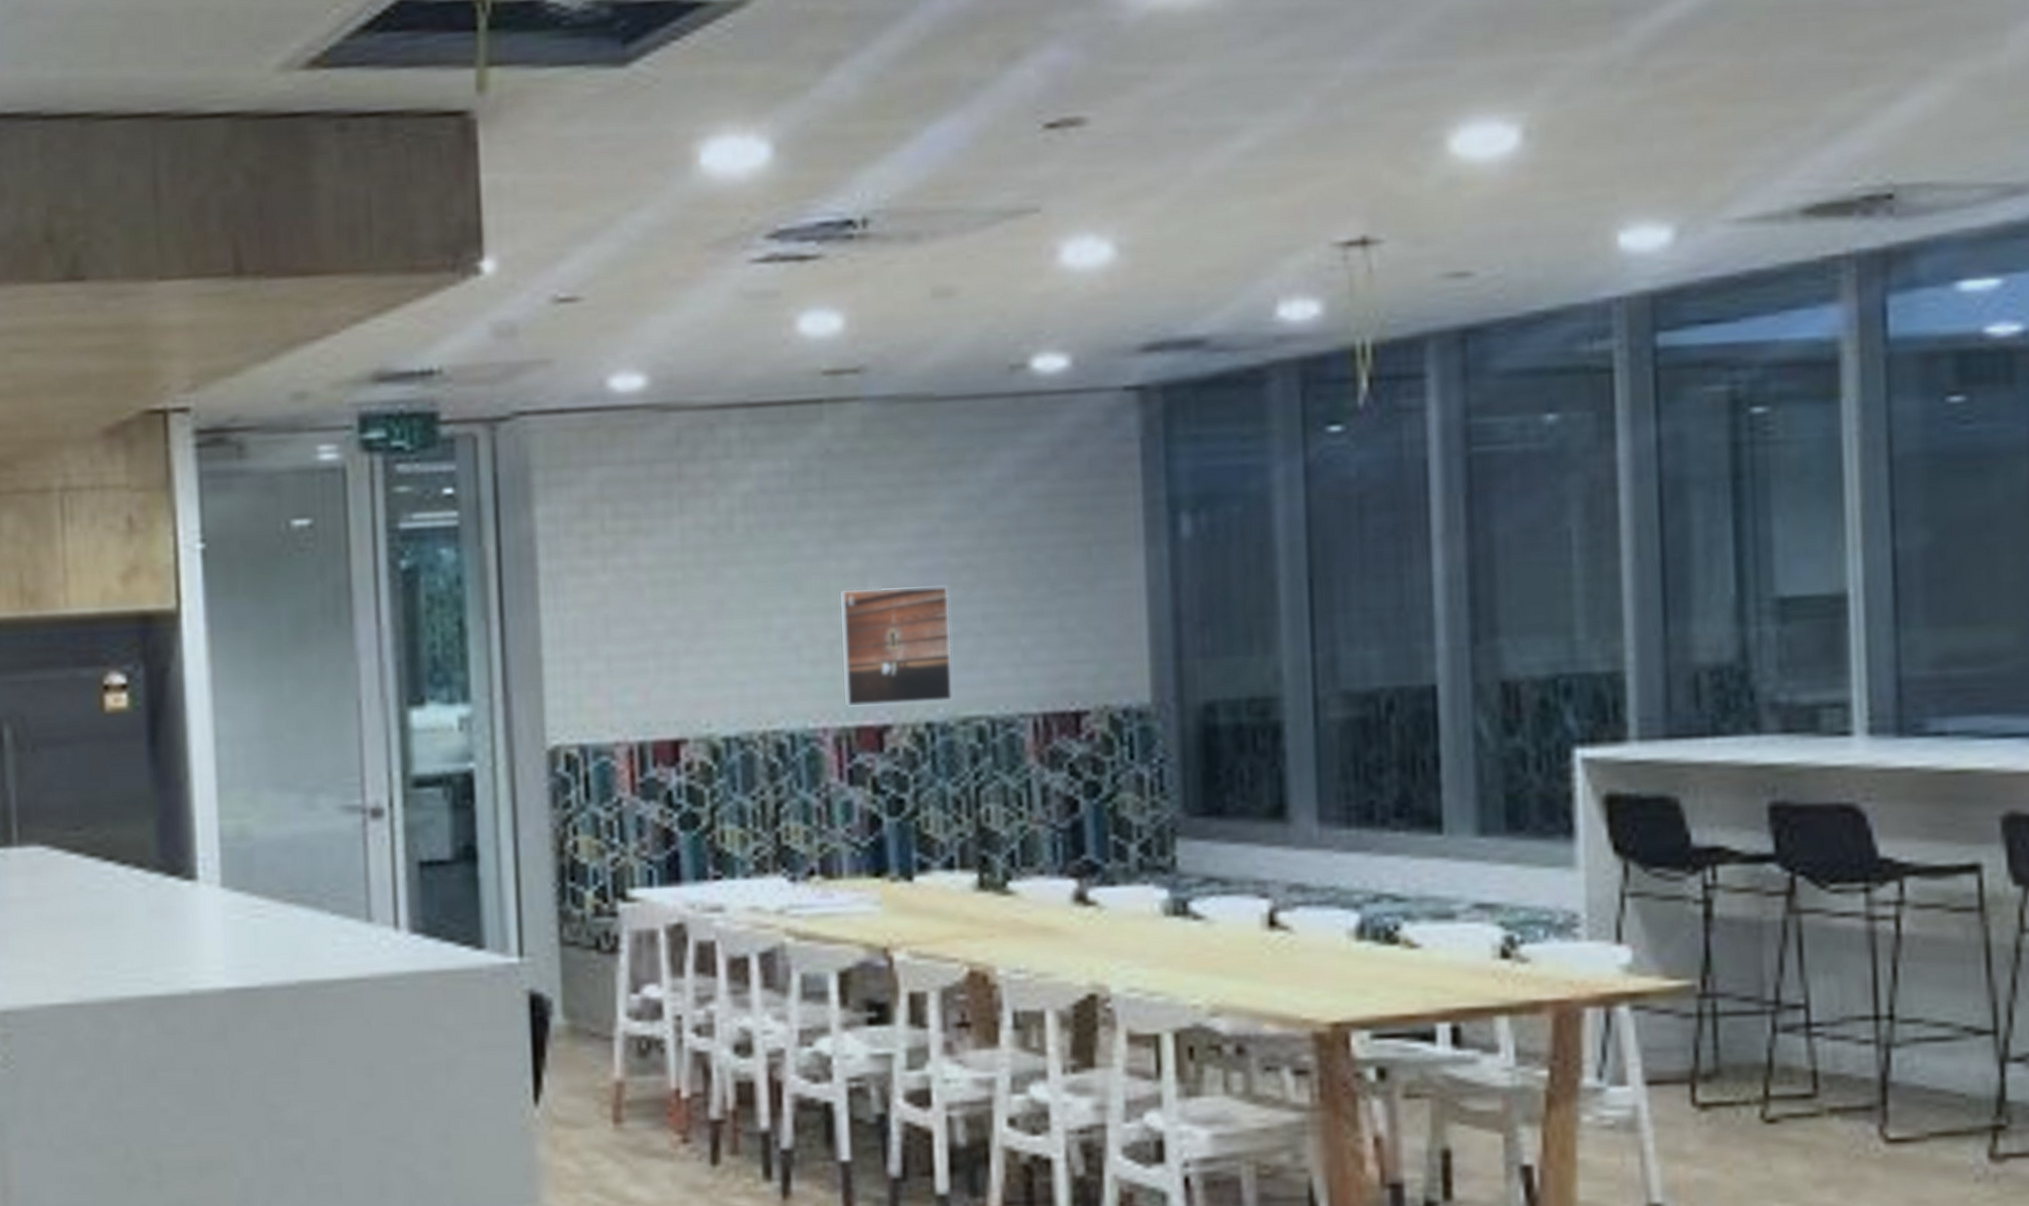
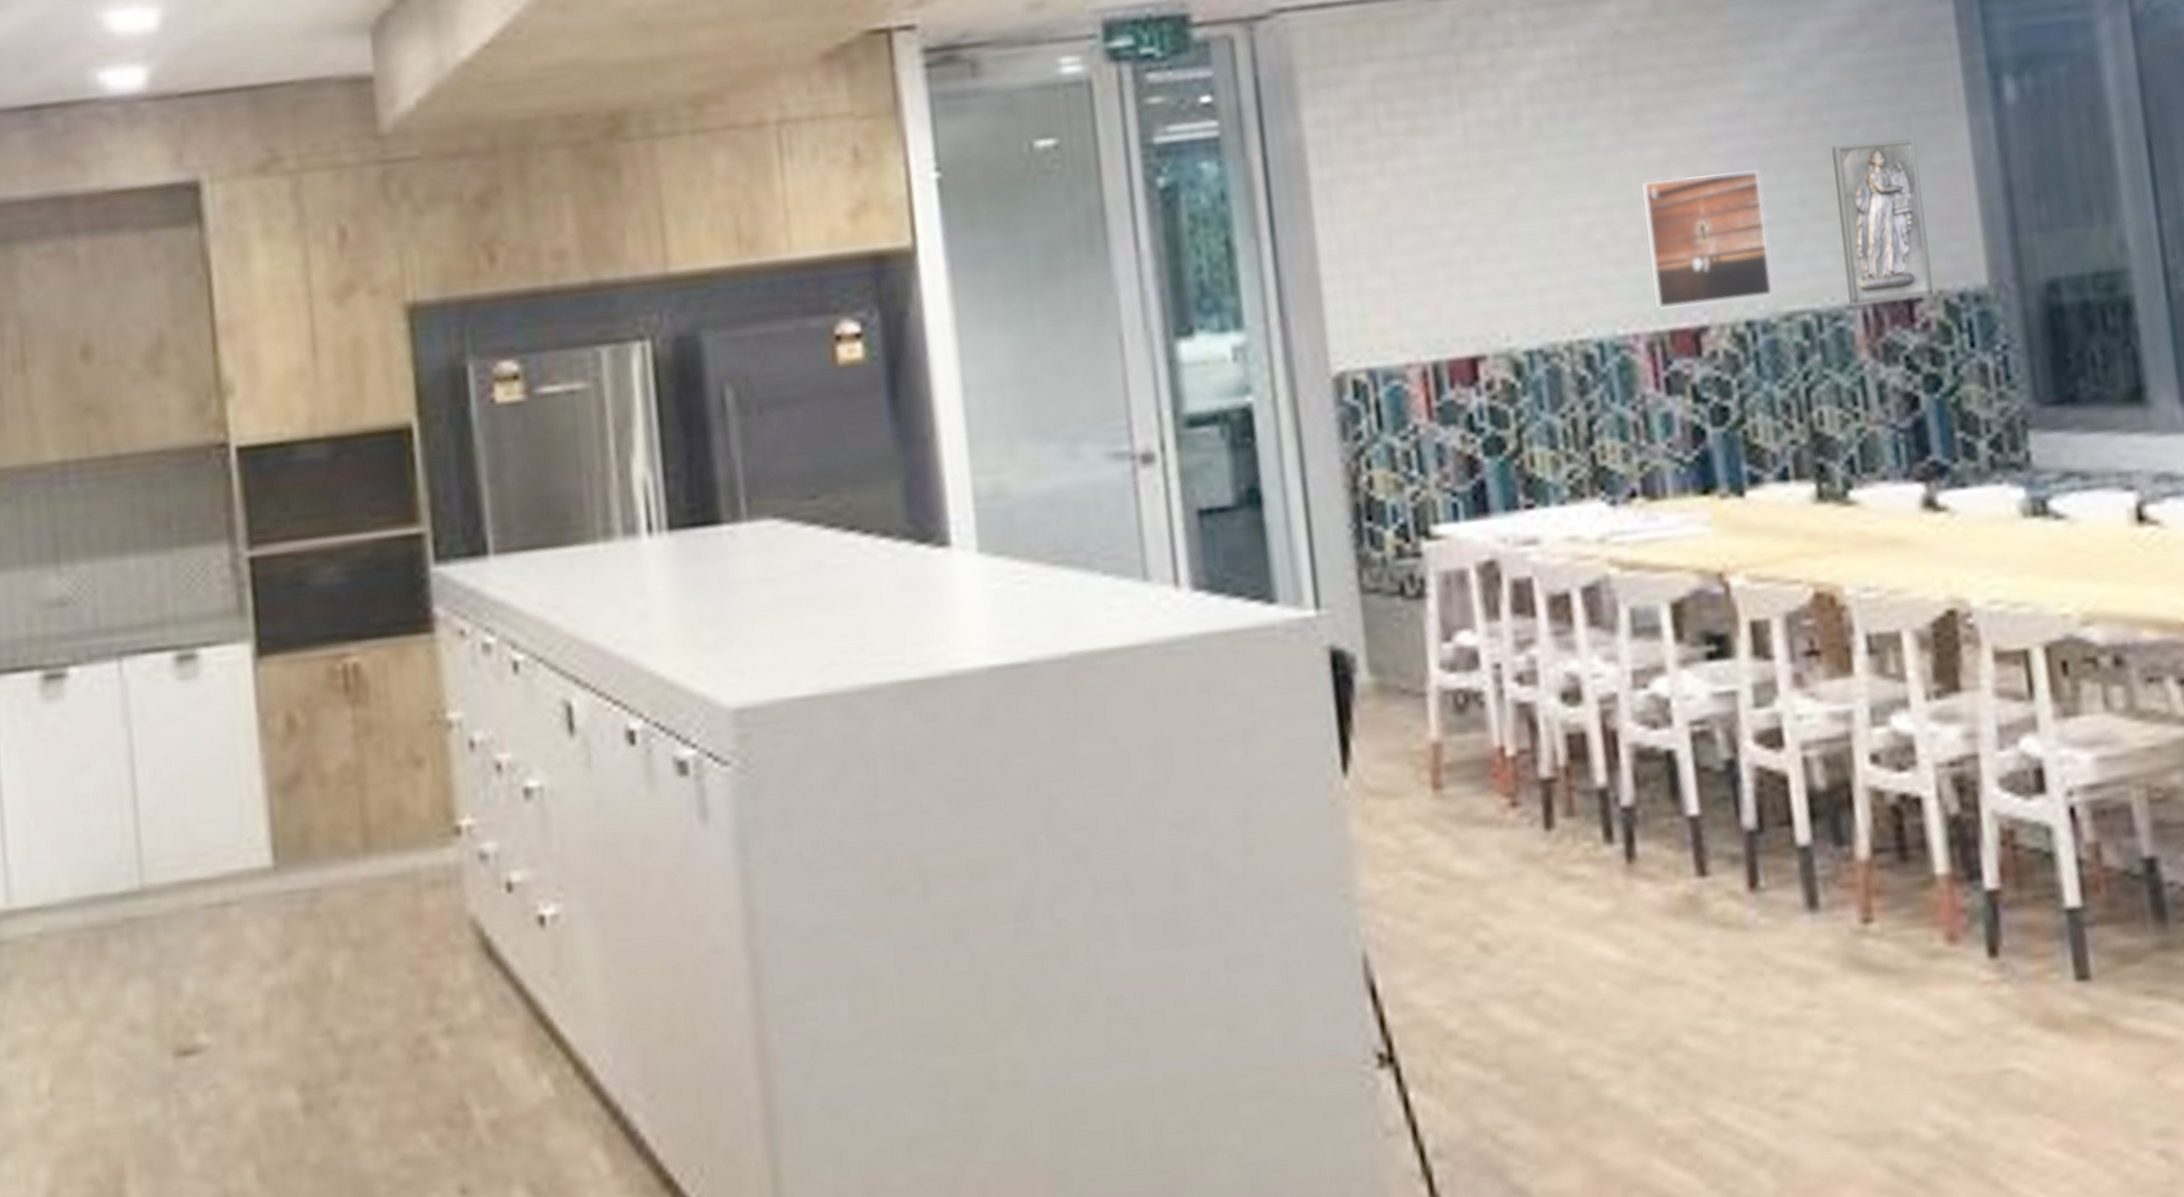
relief panel: none [1017,565,1100,714] -> present [1832,138,1934,305]

